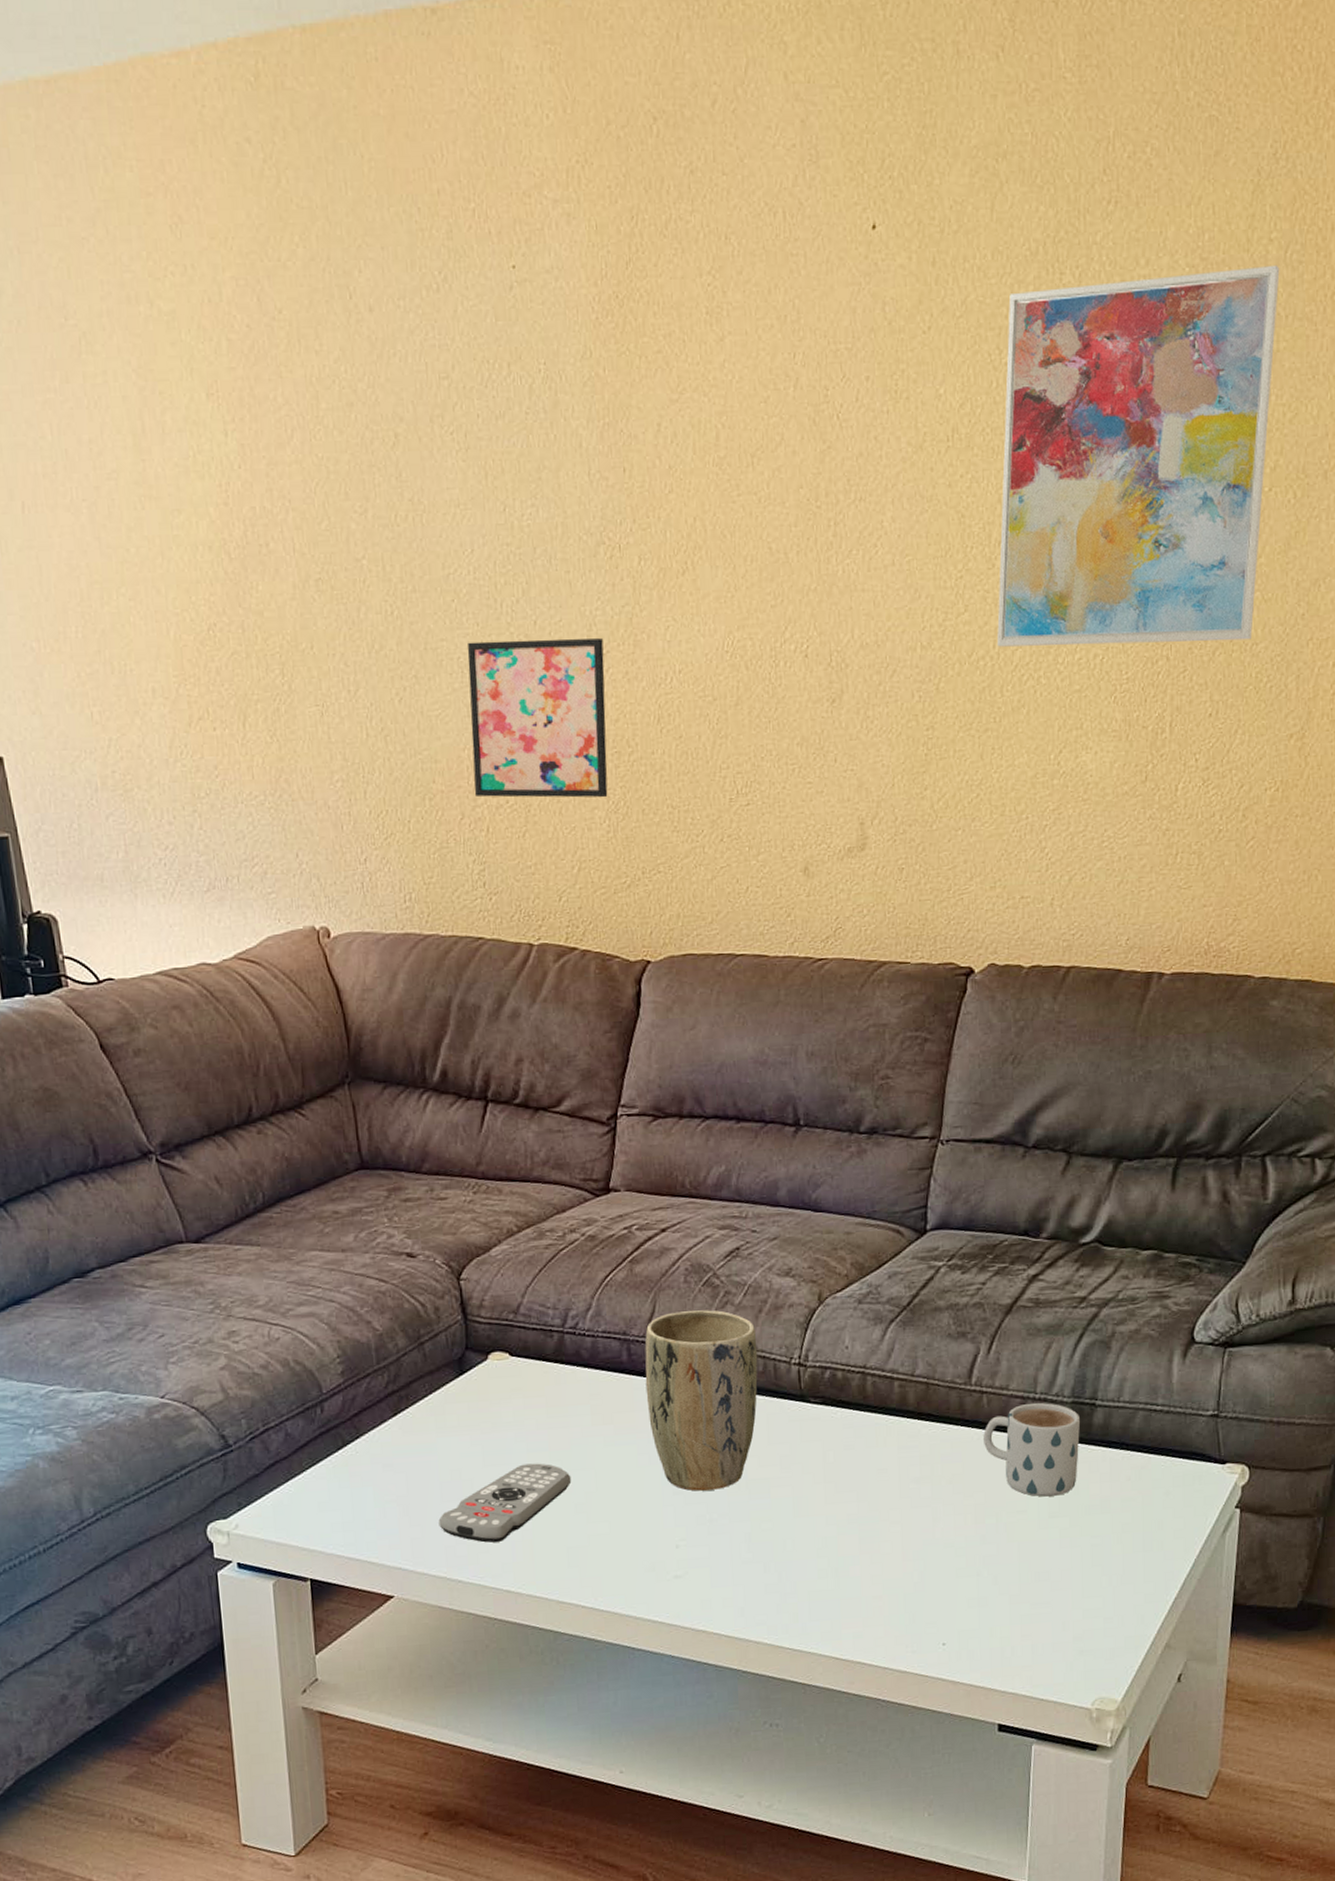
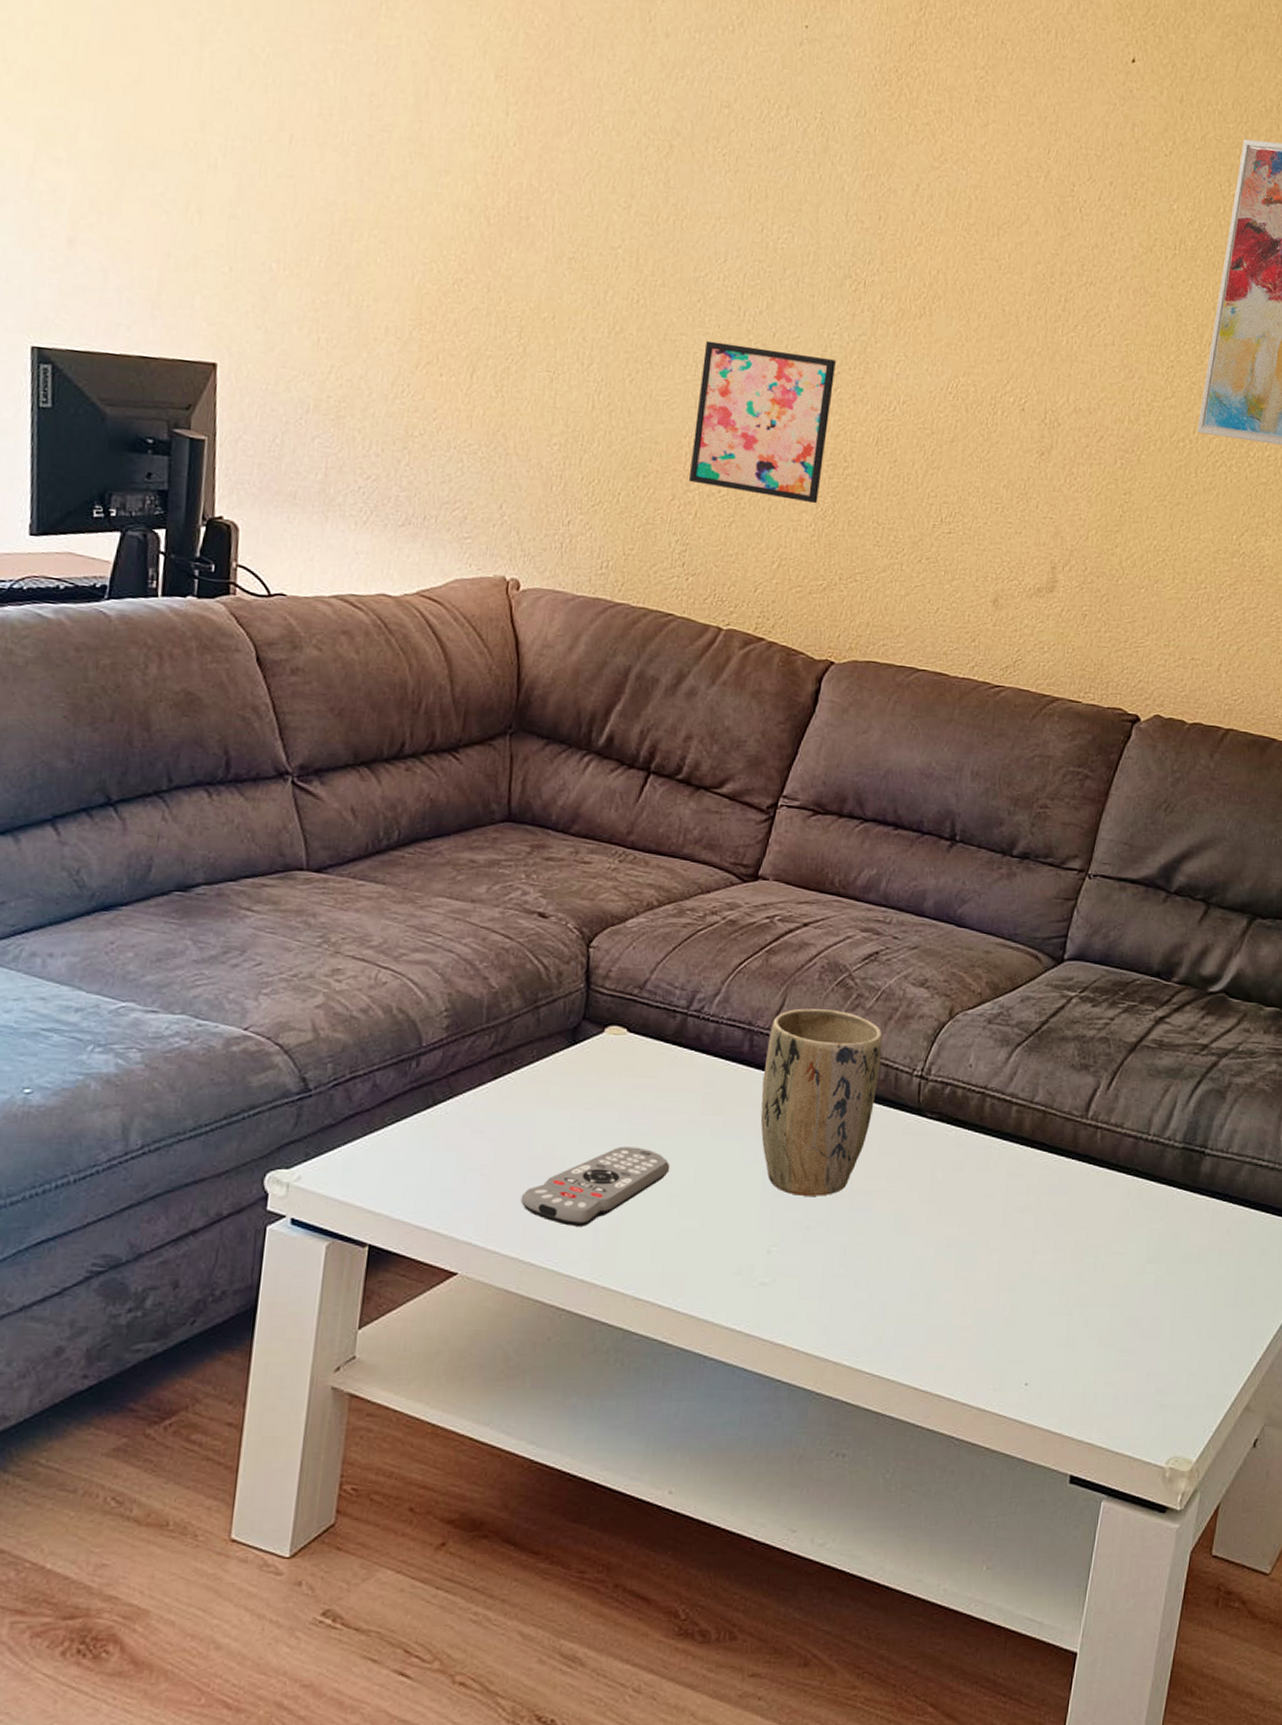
mug: present [983,1402,1081,1497] -> none [1092,1143,1189,1241]

